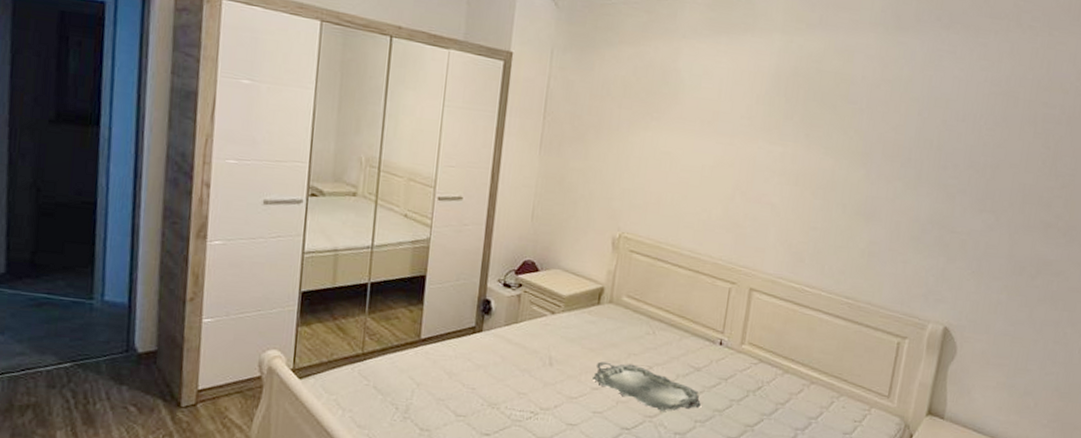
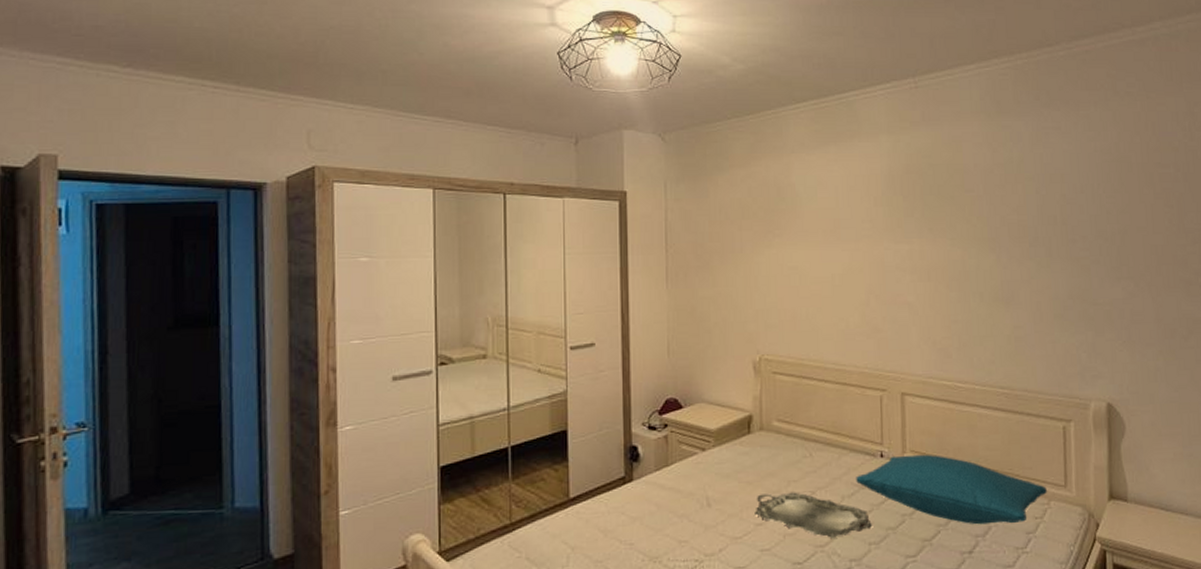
pillow: none [692,345,871,424] -> present [856,454,1048,525]

